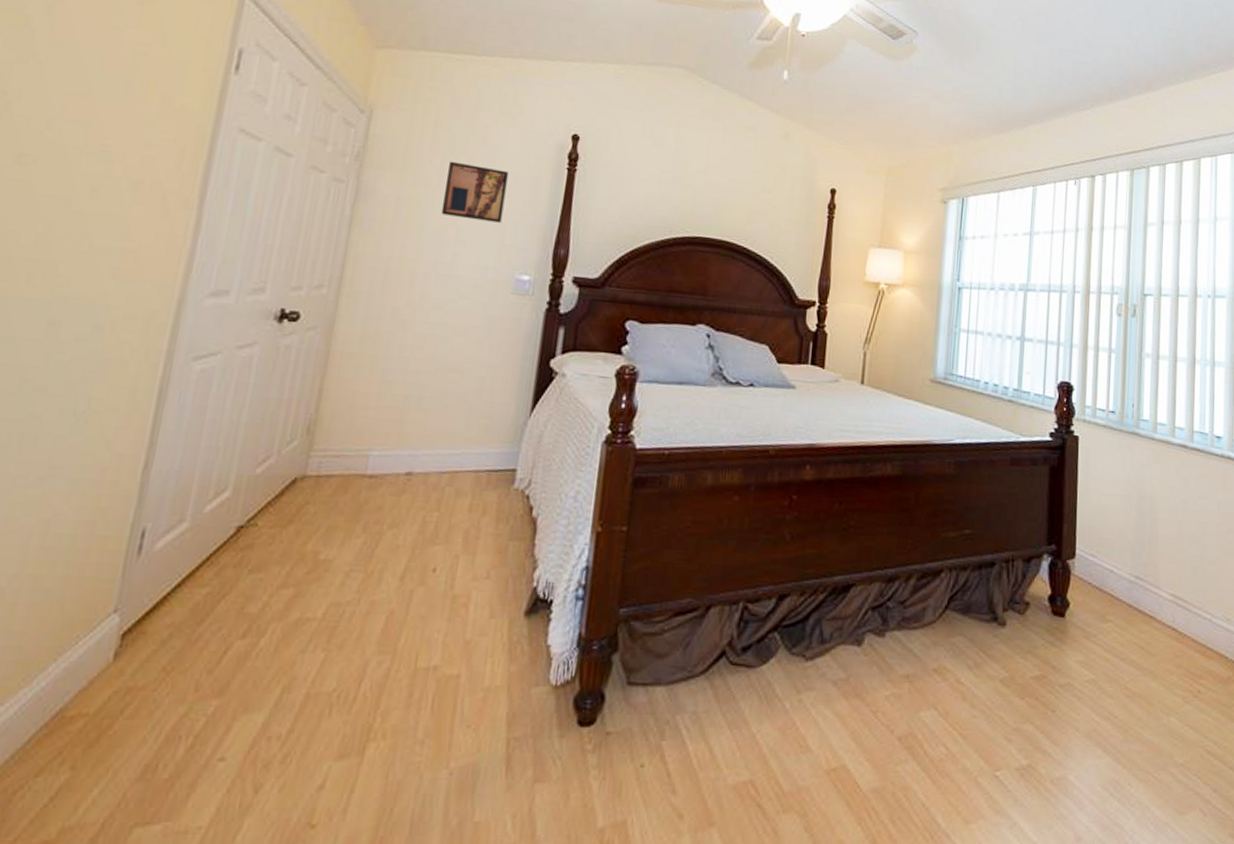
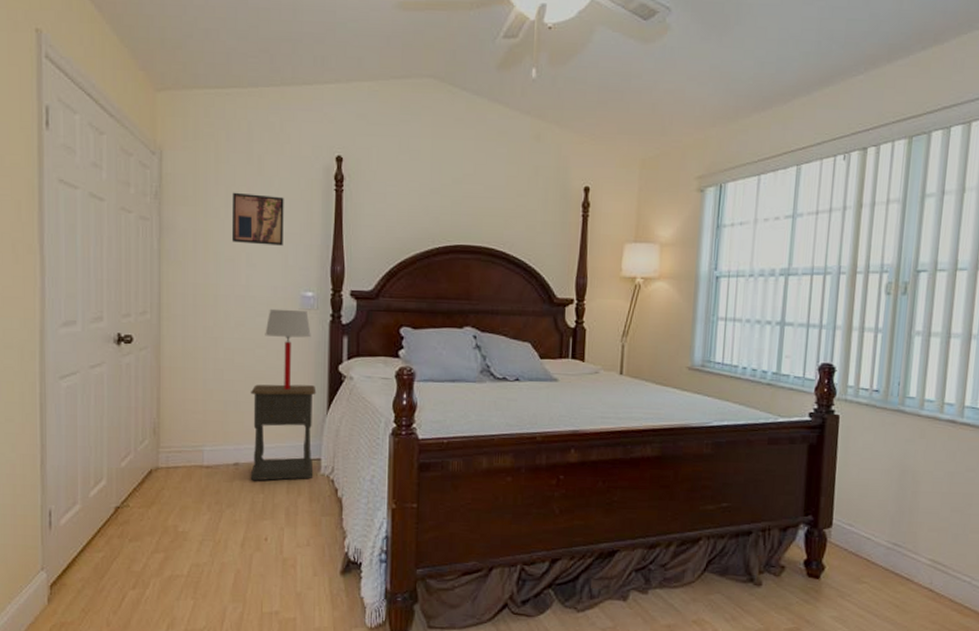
nightstand: none [424,377,521,495] -> present [250,384,317,481]
table lamp: none [466,291,522,386] -> present [265,308,311,390]

